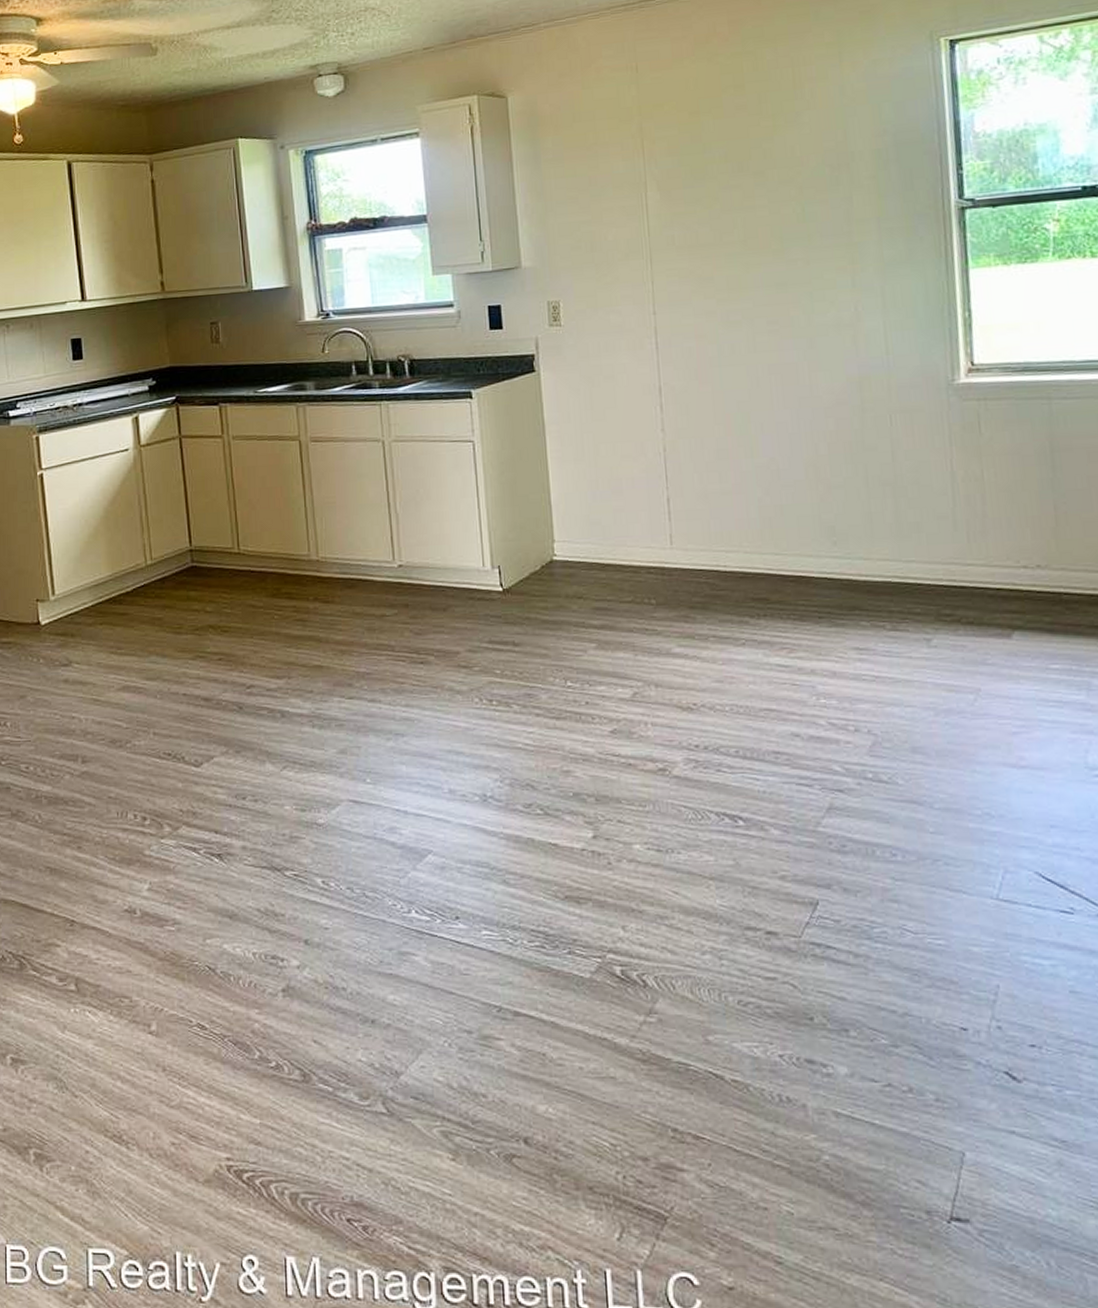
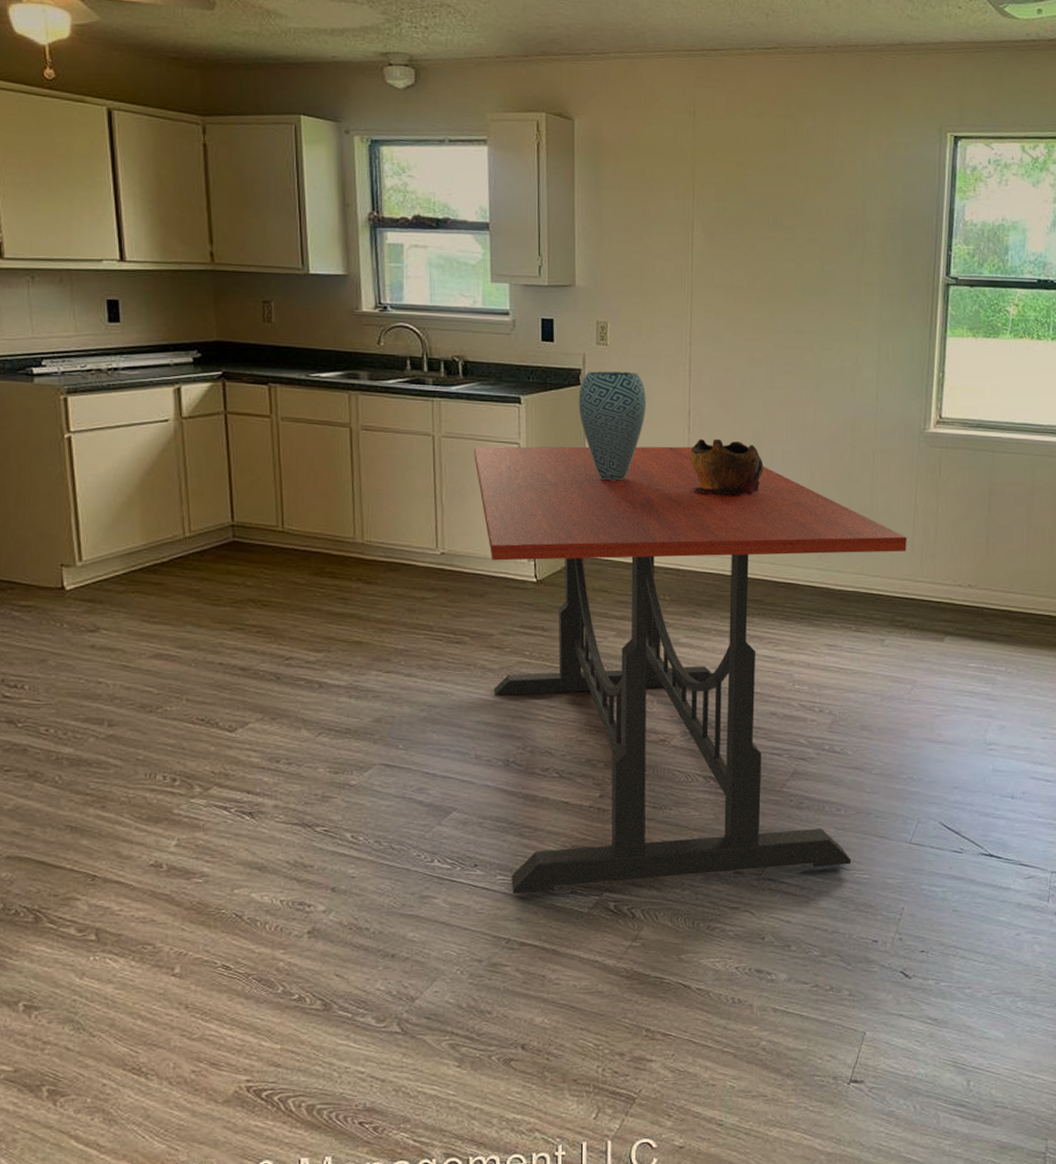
dining table: none [426,427,947,954] -> present [474,446,907,895]
vase: none [533,351,610,474] -> present [578,371,646,481]
decorative bowl: none [665,415,755,480] -> present [690,438,764,497]

